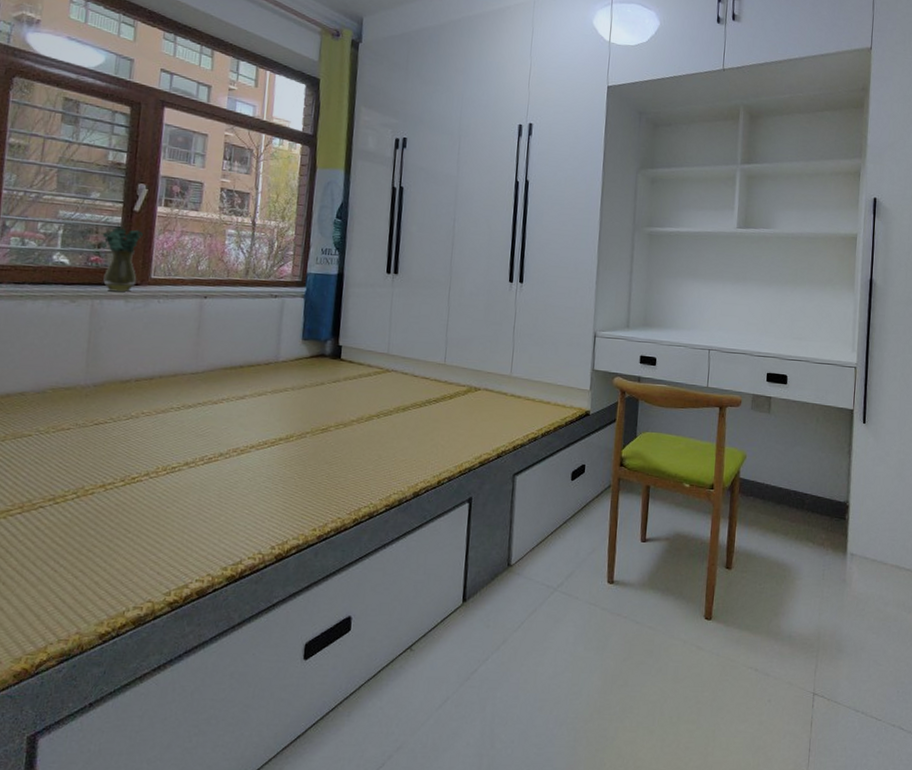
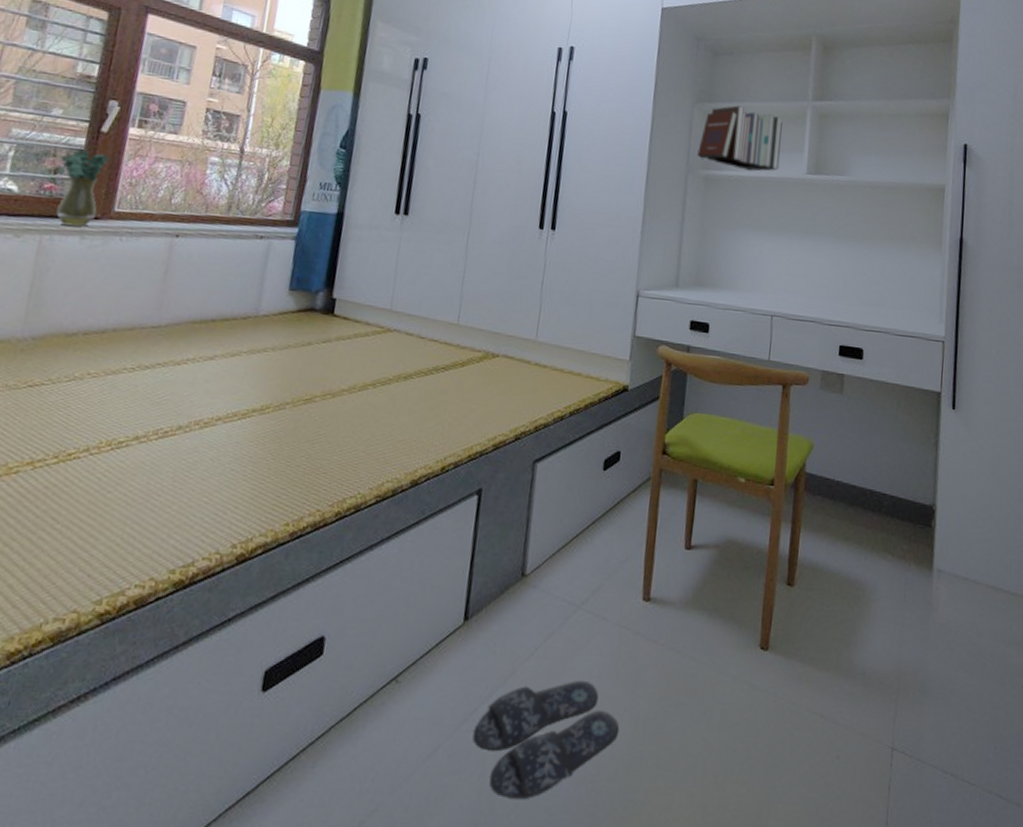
slippers: none [475,646,592,738] -> present [473,680,620,800]
books: none [642,170,715,227] -> present [697,105,783,172]

